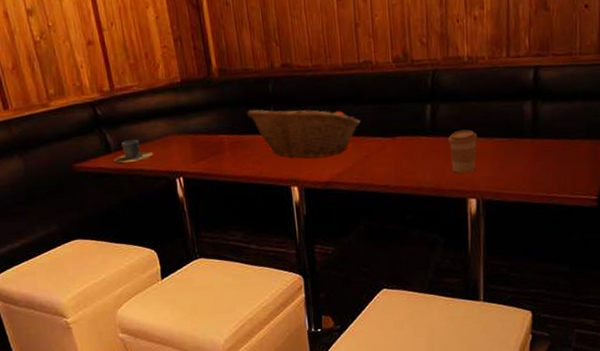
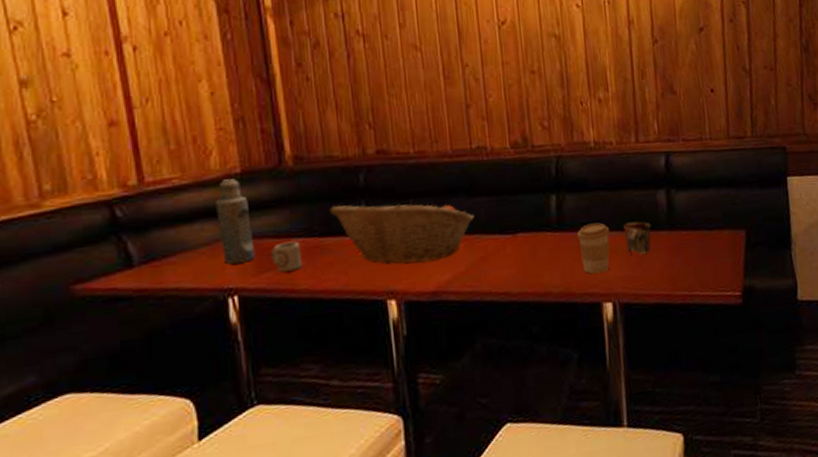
cup: present [113,140,154,164] -> none [136,248,198,282]
bottle: none [164,87,194,153] -> present [216,179,255,265]
cup: none [204,137,227,161] -> present [271,241,302,272]
mug: none [489,129,516,160] -> present [622,221,651,255]

